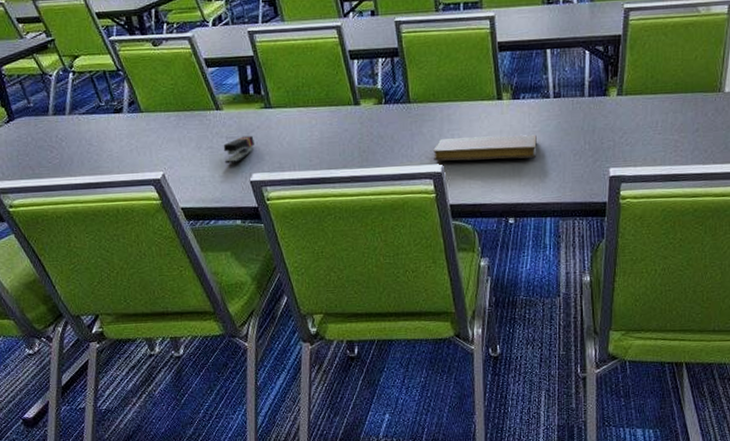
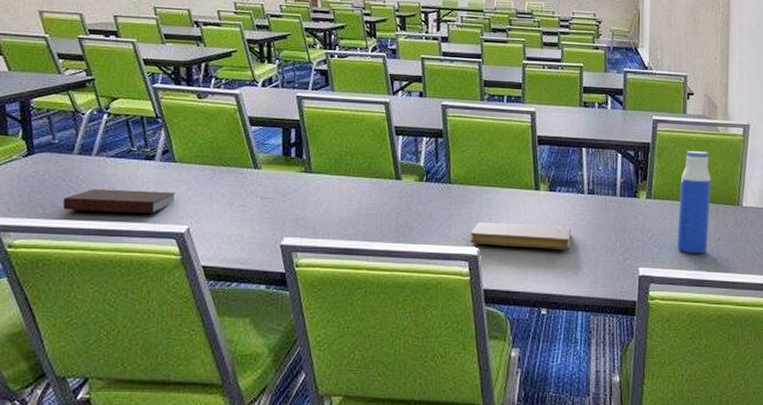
notebook: none [48,141,147,169] -> present [63,188,176,214]
stapler: present [223,135,254,164] -> none [255,197,290,225]
water bottle: none [651,37,689,148] -> present [677,151,711,253]

